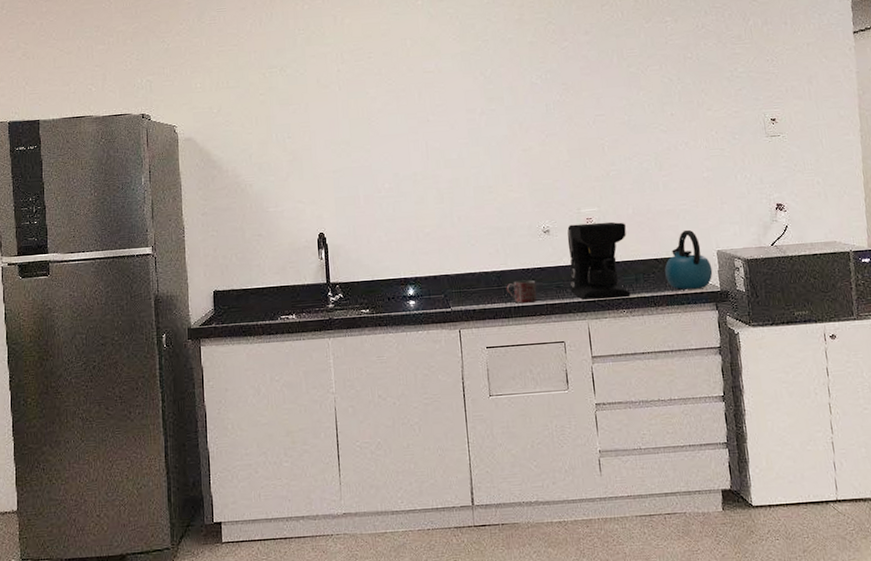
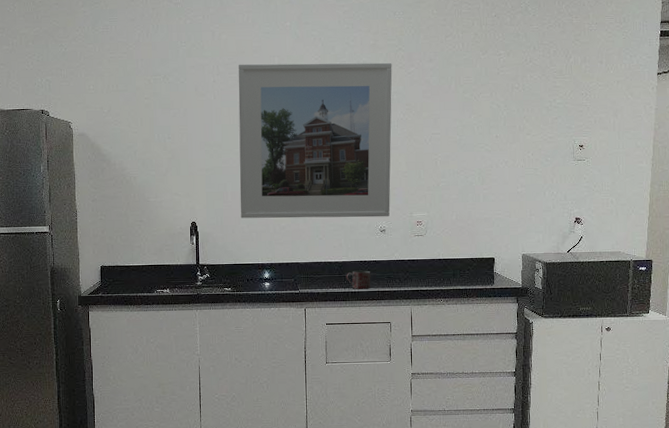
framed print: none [366,38,554,226] -> present [238,62,392,219]
coffee maker: present [567,221,631,300] -> none [399,225,450,289]
kettle: present [665,229,713,290] -> none [478,235,517,285]

